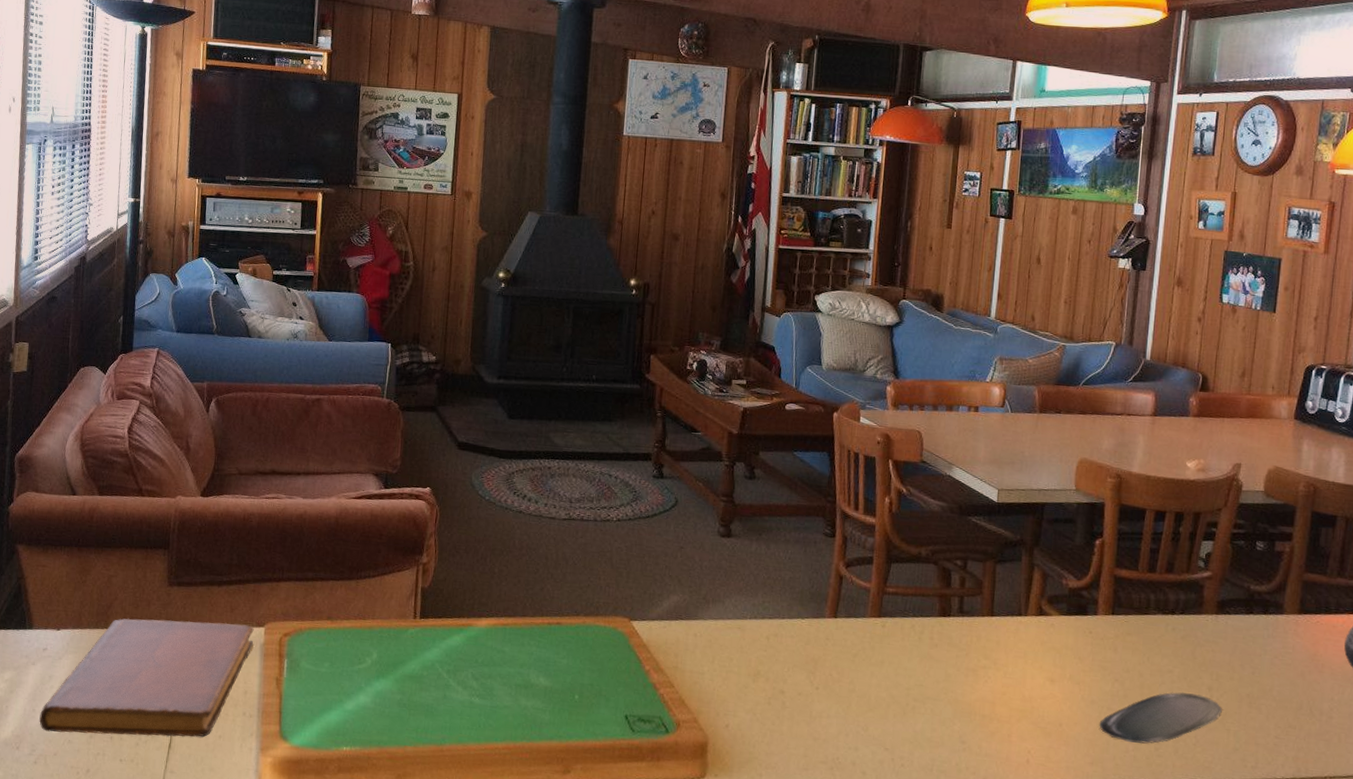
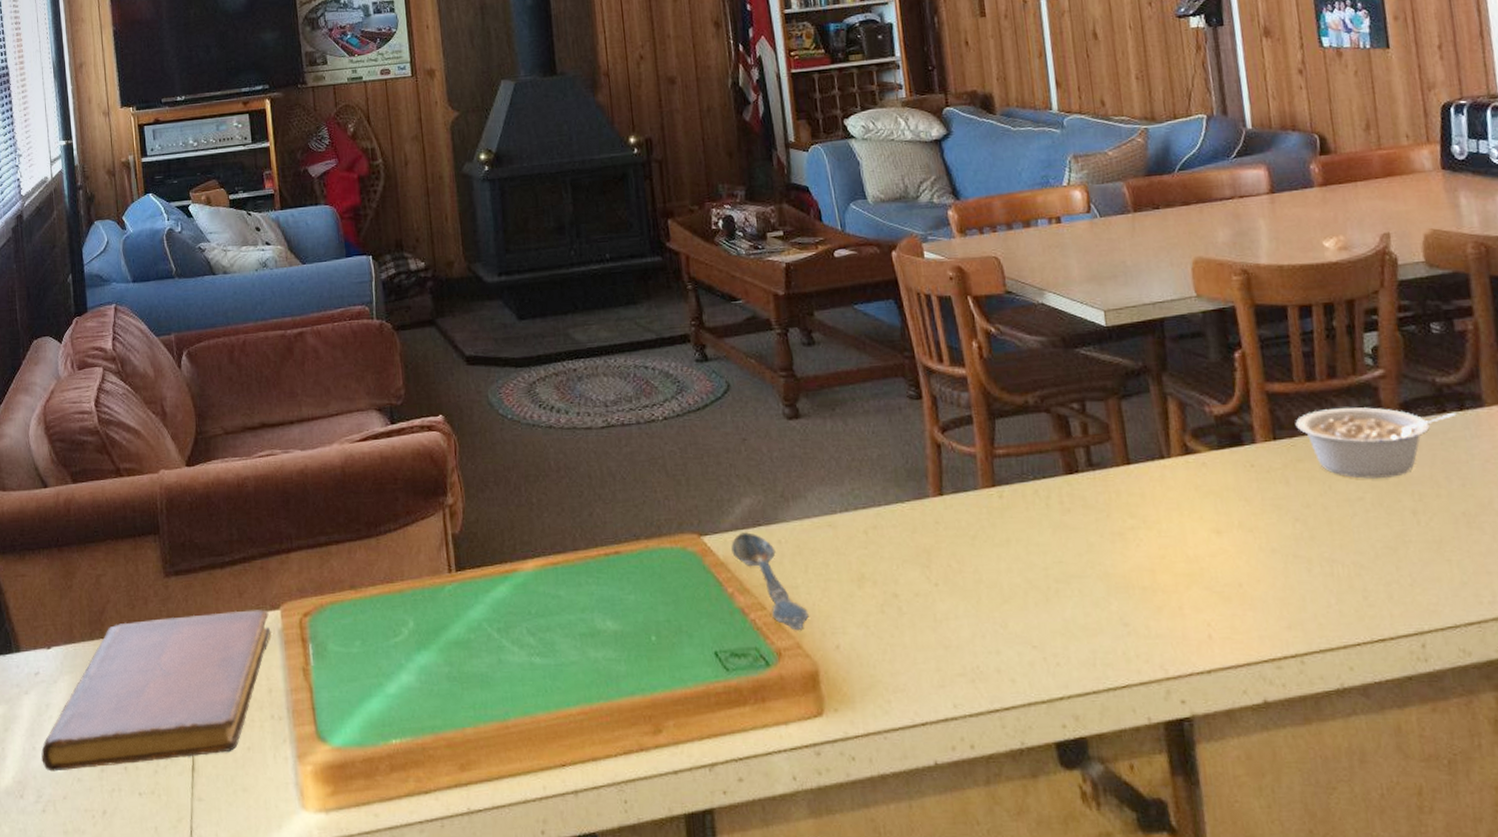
spoon: none [654,623,709,709] -> present [731,532,809,631]
oval tray: present [1099,691,1222,744] -> none [1287,521,1436,594]
legume: none [1132,596,1261,659] -> present [1295,407,1457,480]

